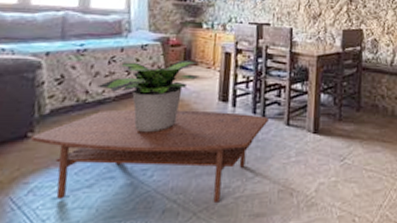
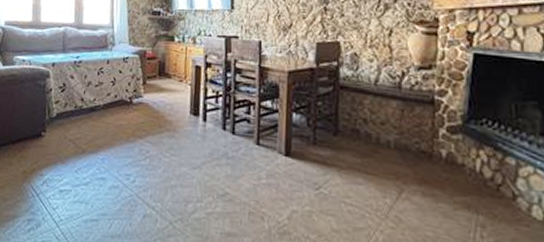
coffee table: present [31,109,269,202] -> none [44,117,238,215]
potted plant: present [97,59,200,133] -> none [90,72,173,141]

